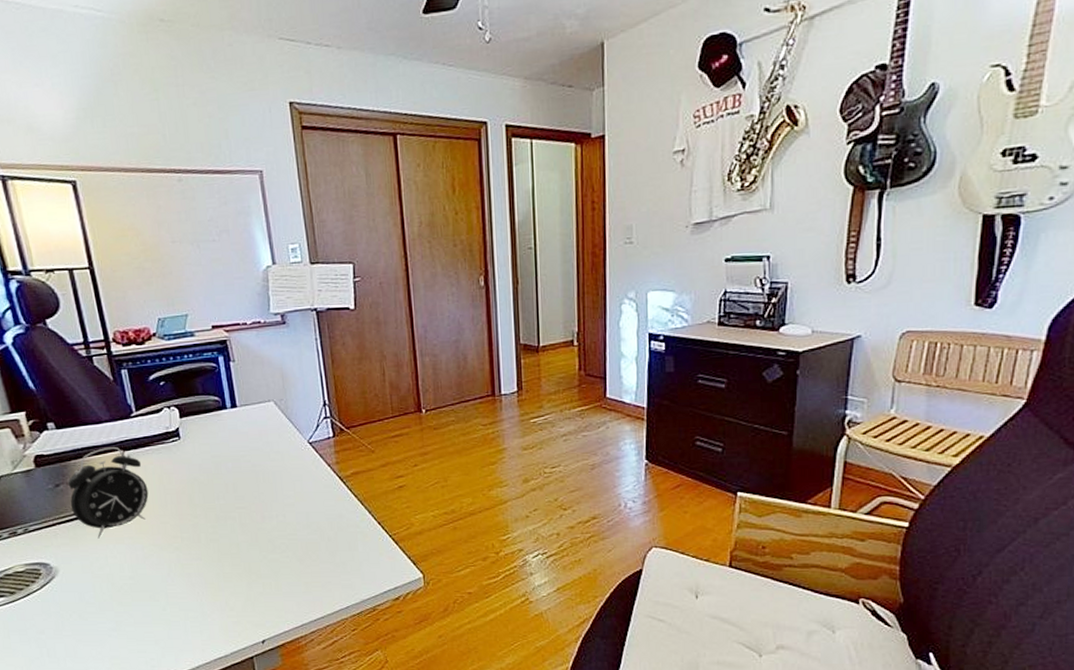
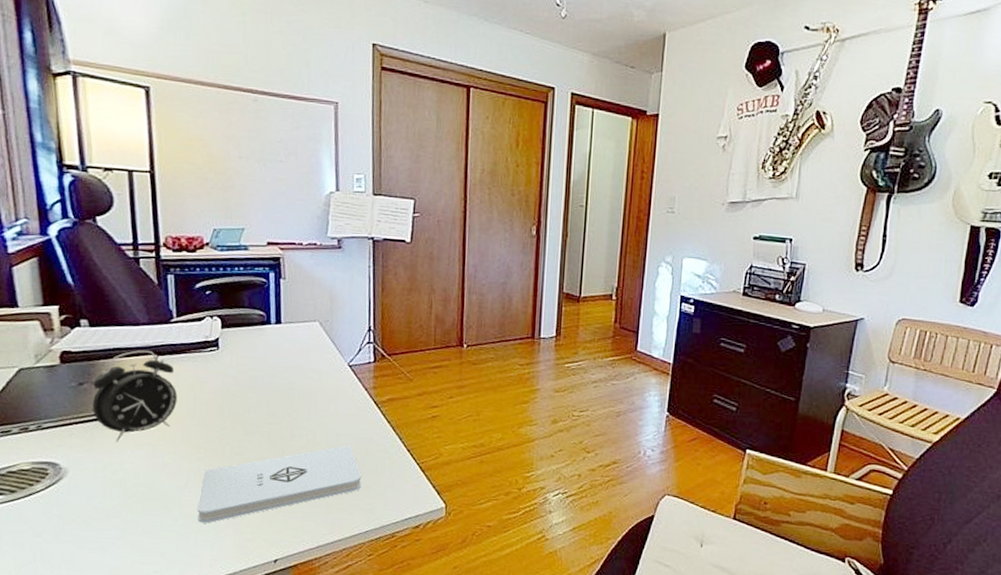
notepad: none [182,523,337,610] -> present [197,445,362,524]

